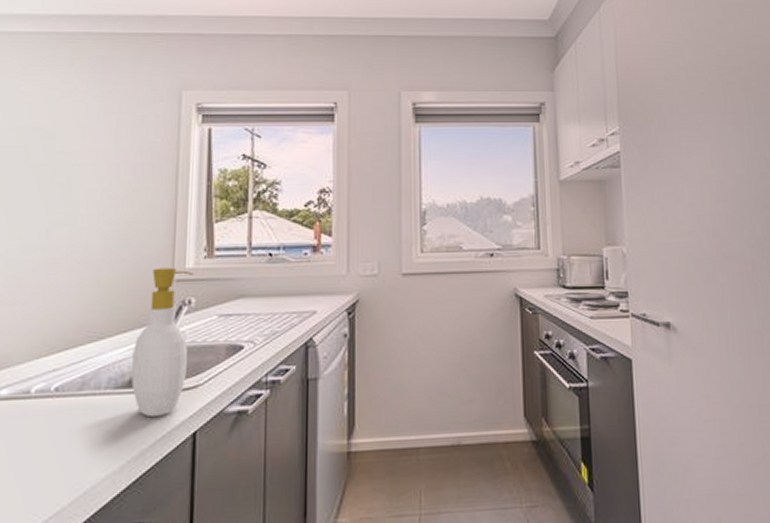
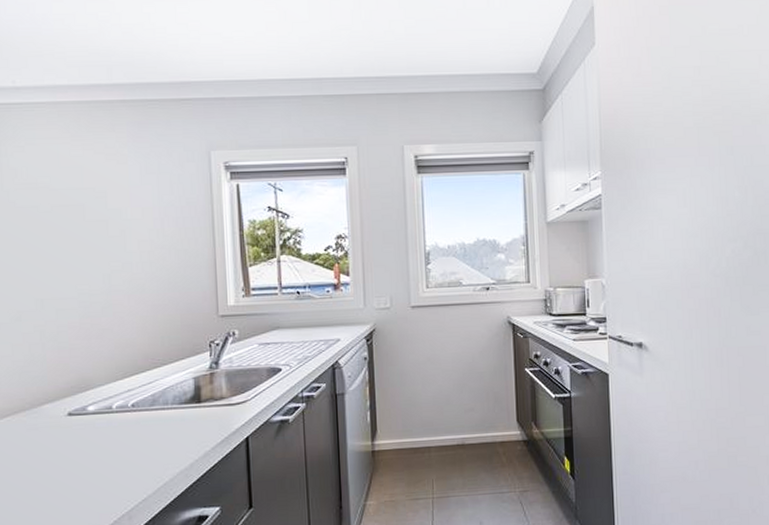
soap bottle: present [131,267,194,418] -> none [191,305,237,426]

